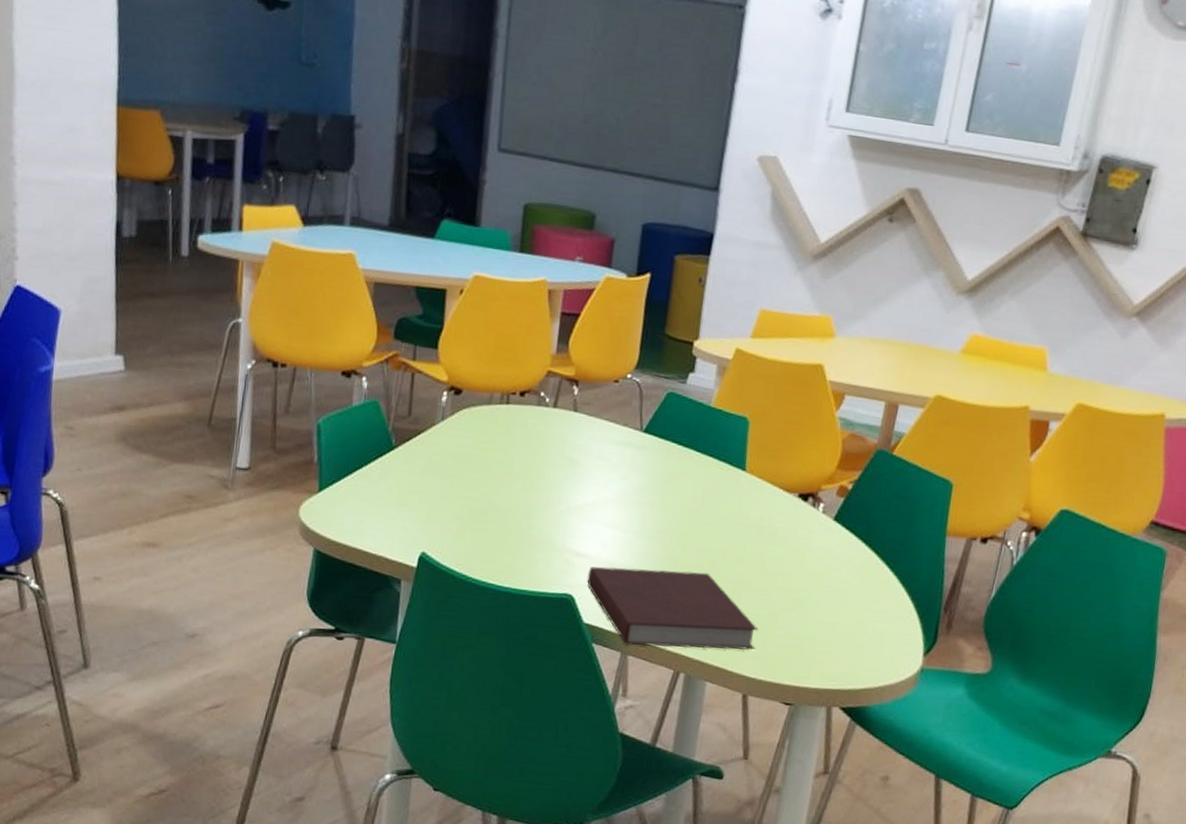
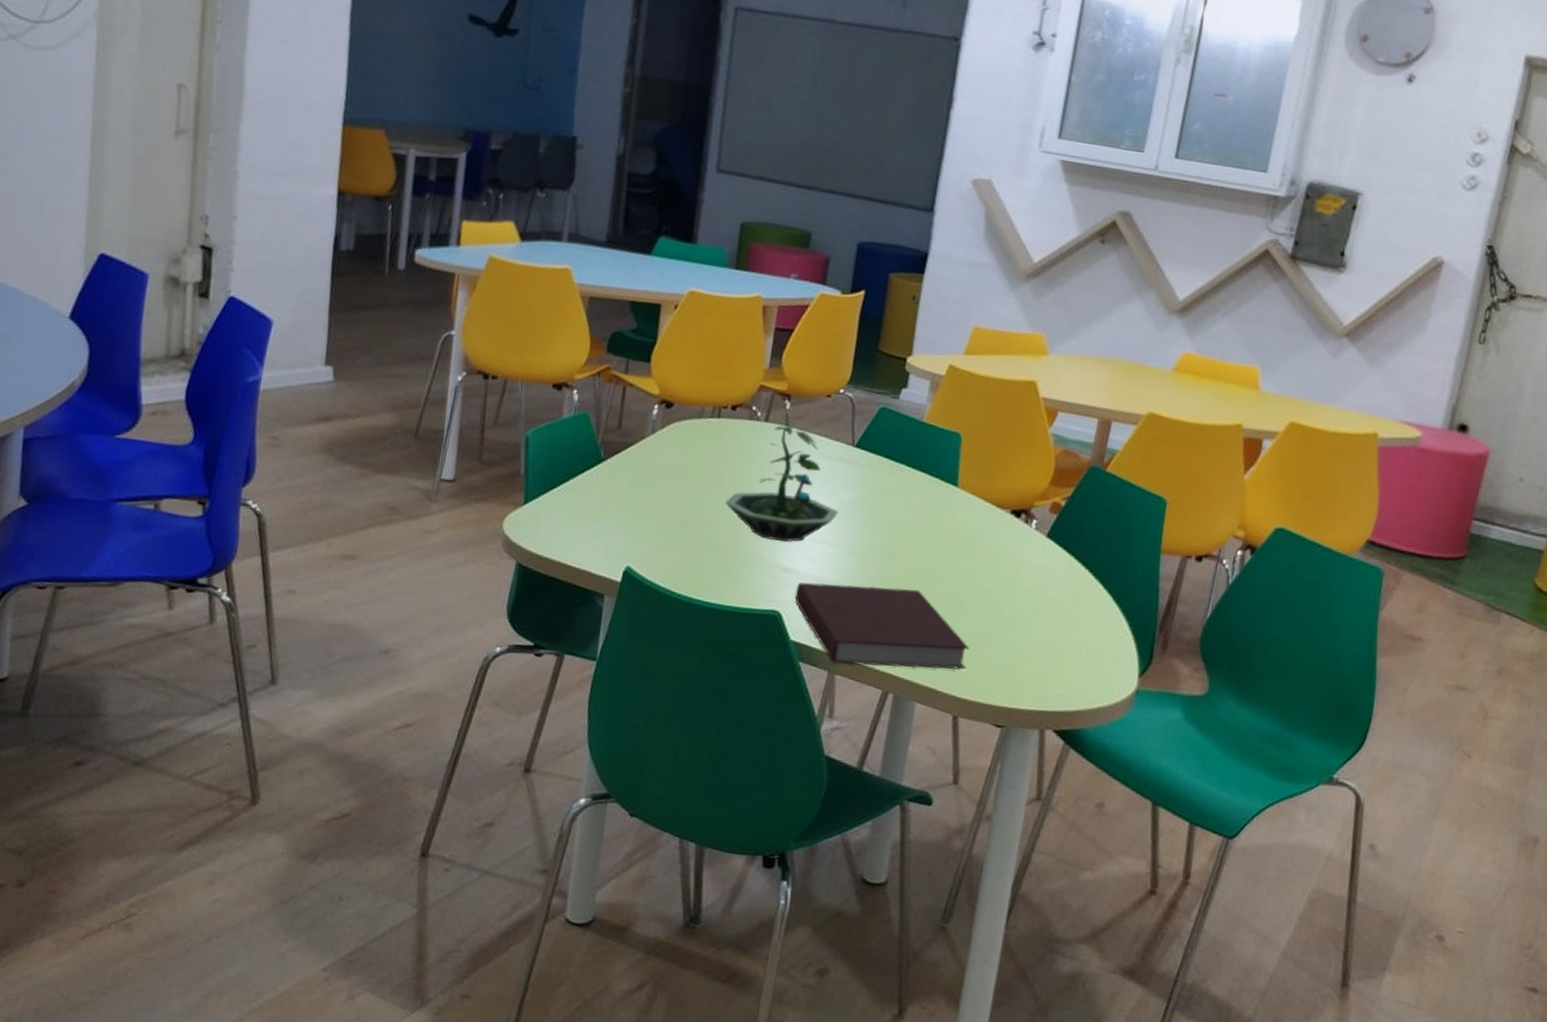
terrarium: none [516,411,628,527] -> present [725,425,838,542]

